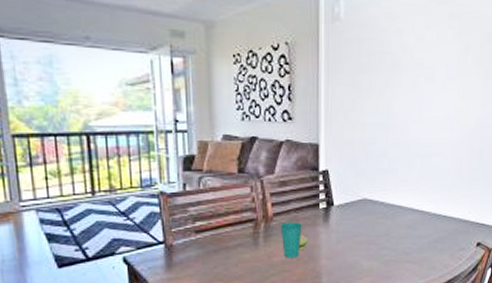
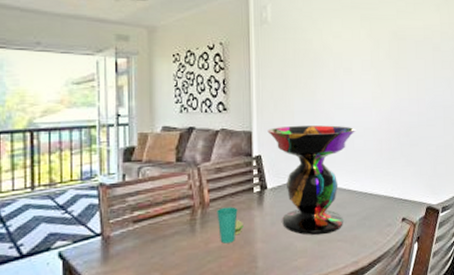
decorative bowl: none [336,140,434,256] -> present [267,125,356,236]

